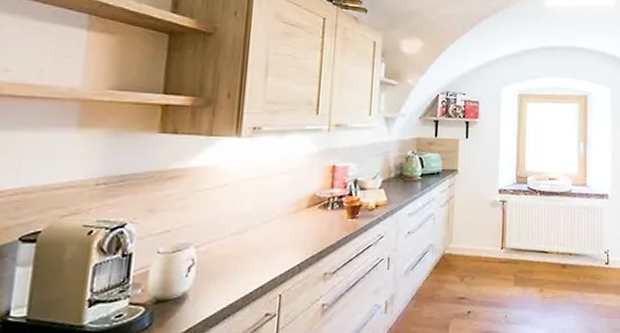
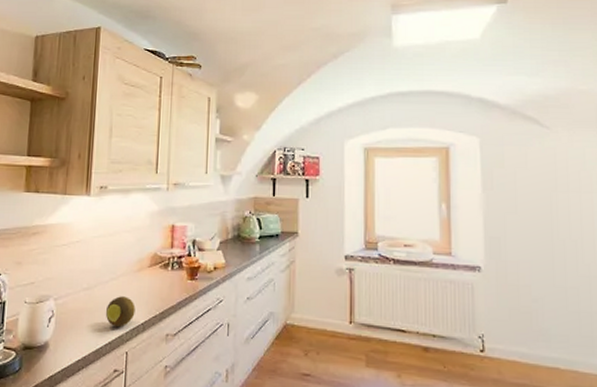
fruit: none [256,239,291,271] -> present [105,296,136,328]

